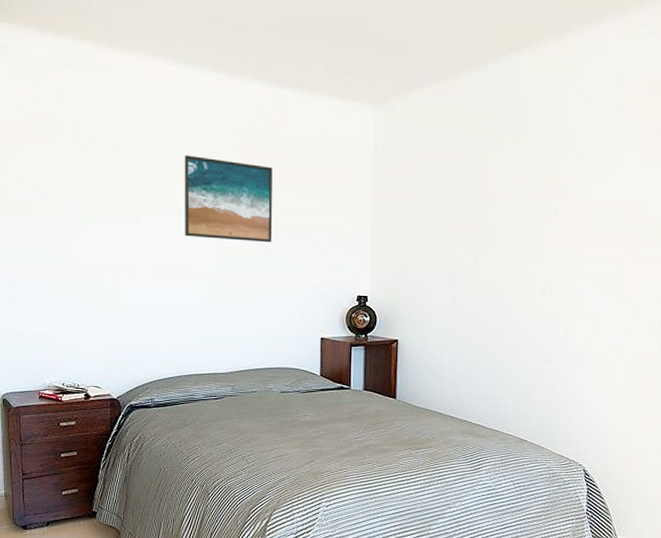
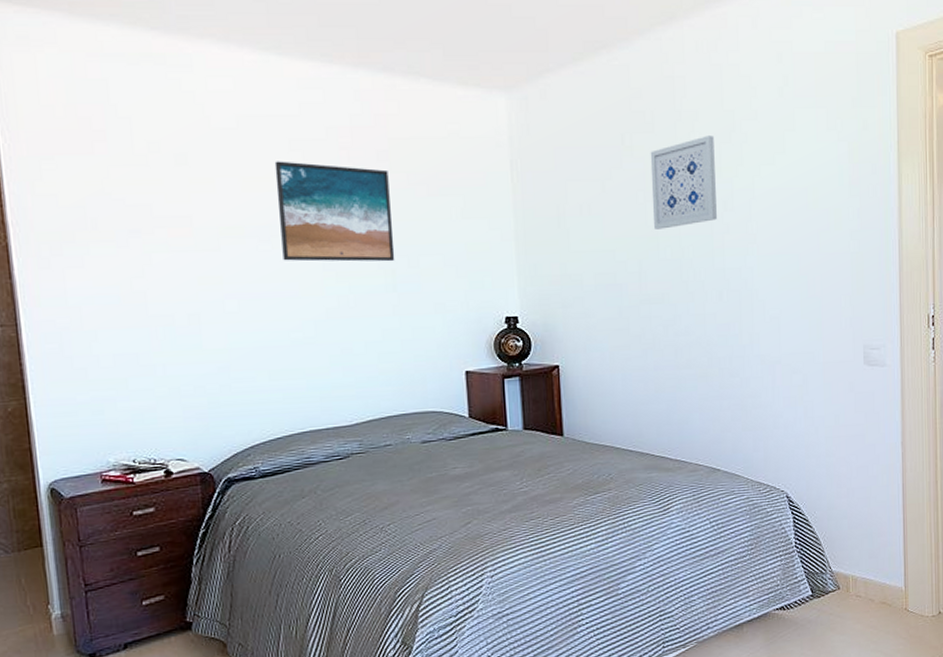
wall art: none [491,151,553,231] -> present [650,135,717,229]

